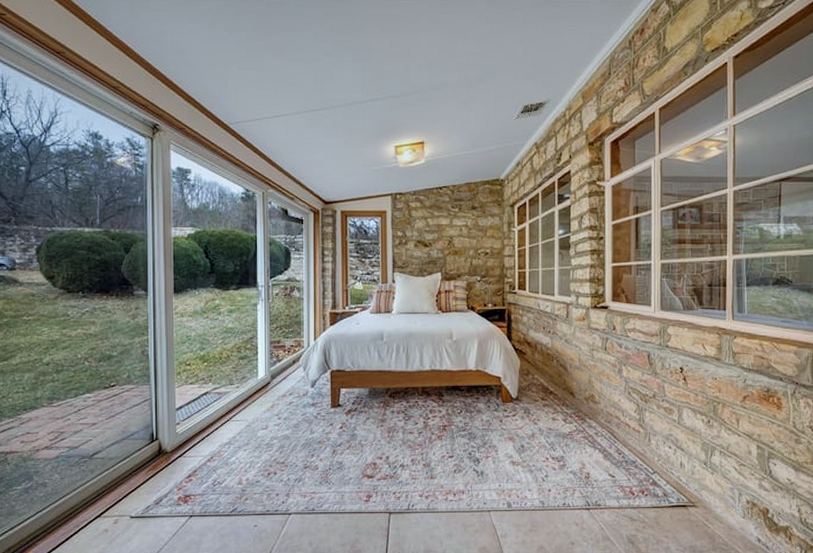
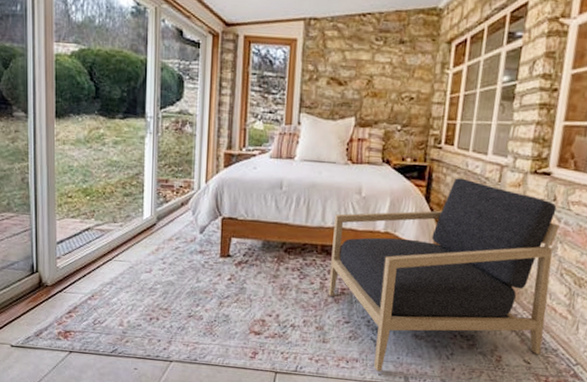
armchair: none [431,317,622,501] -> present [328,178,560,372]

